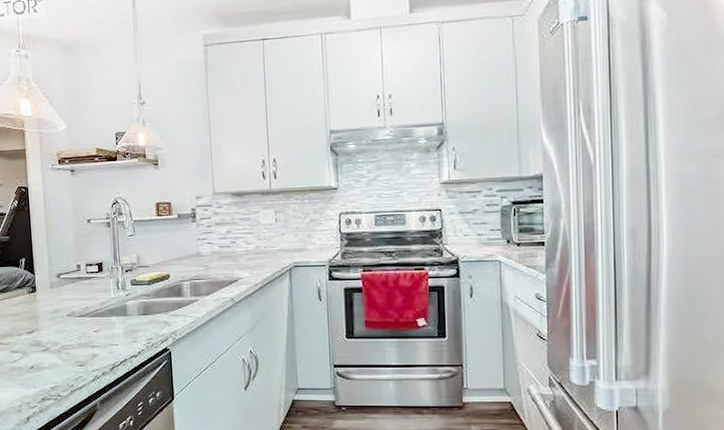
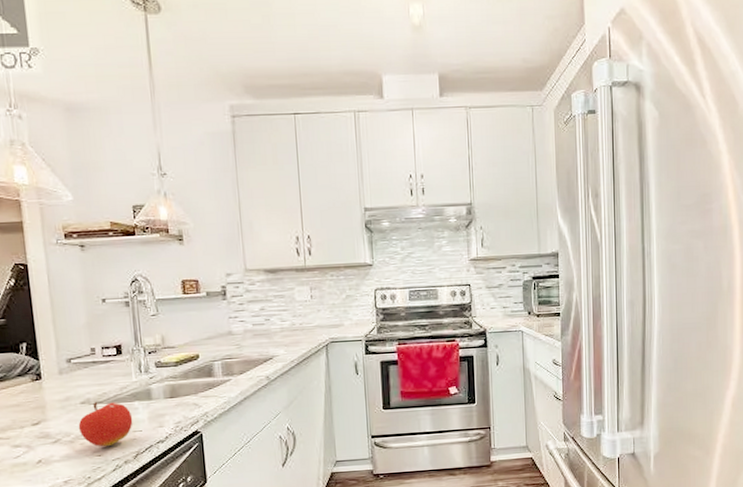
fruit: none [64,315,111,358] -> present [78,402,133,447]

